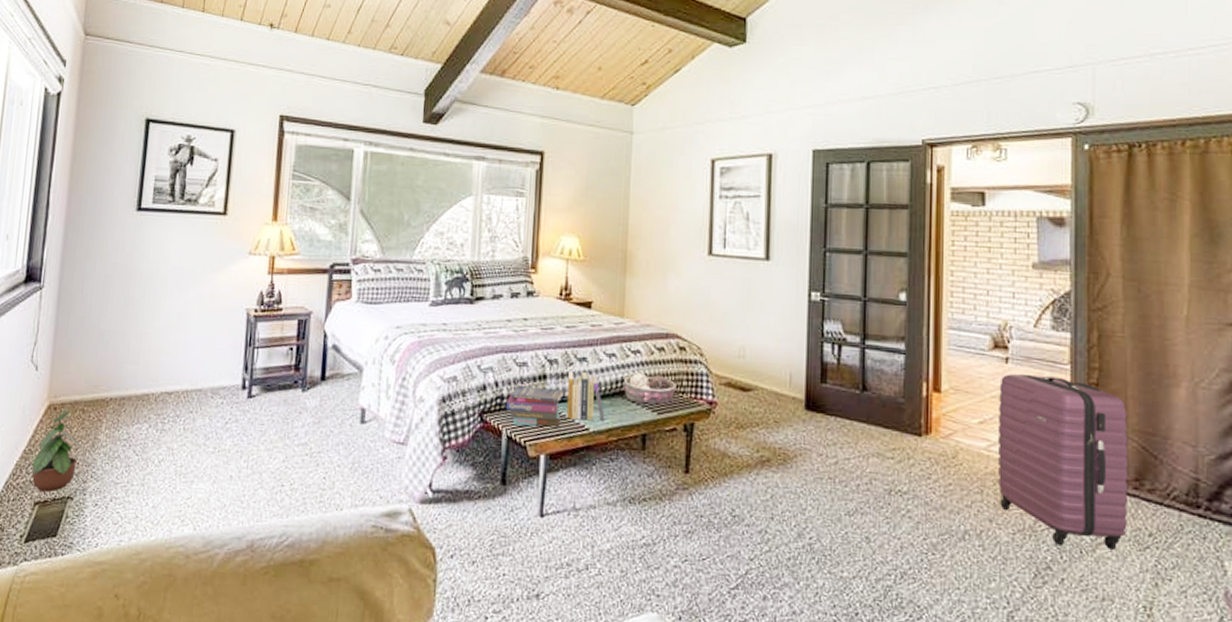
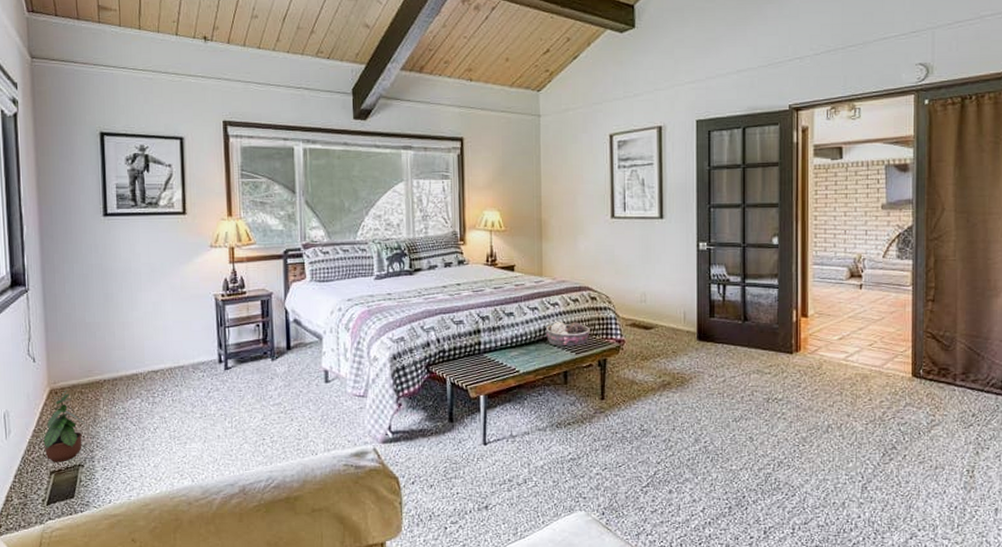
books: present [505,386,563,427] -> none [447,340,495,374]
books: present [566,370,605,421] -> none [499,324,532,365]
suitcase: present [997,374,1129,551] -> none [853,297,958,431]

